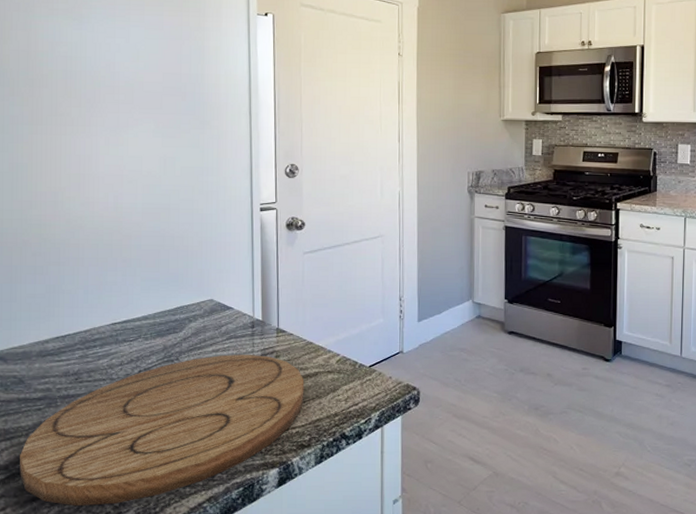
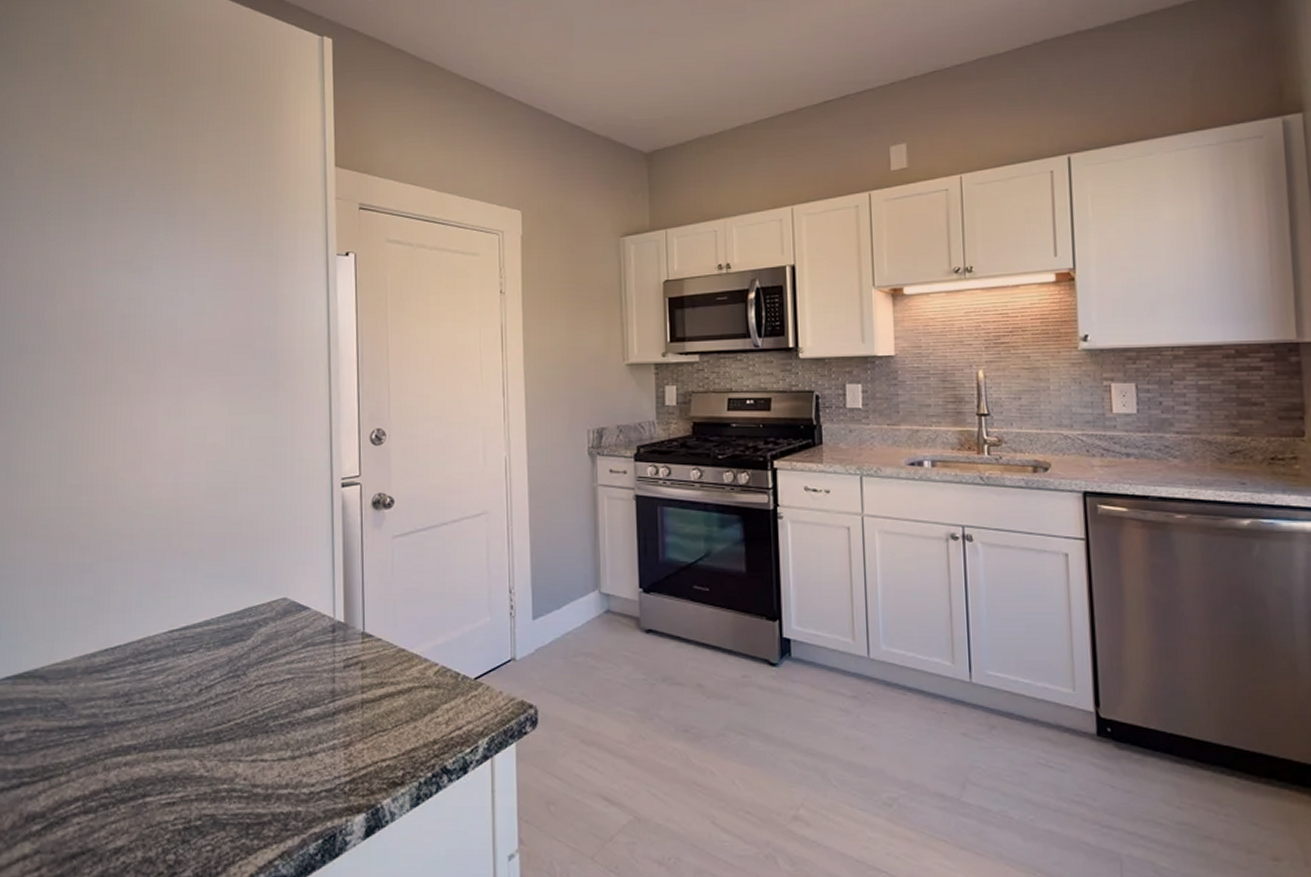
cutting board: present [20,354,305,507] -> none [58,667,396,865]

